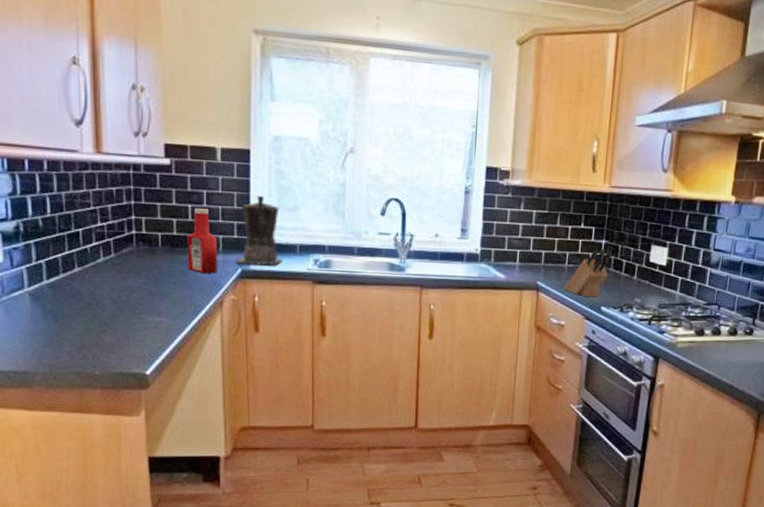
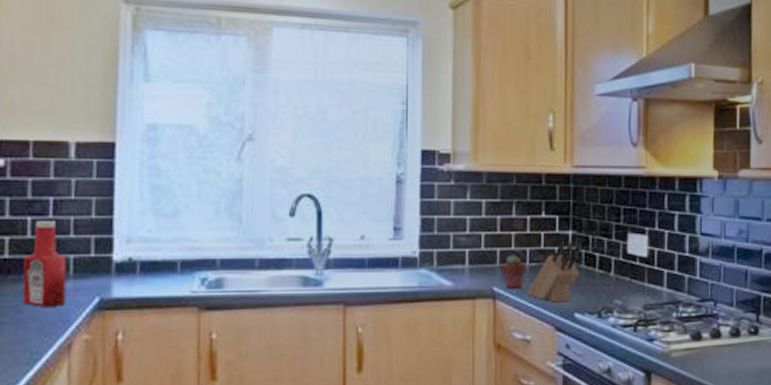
coffee maker: present [235,195,283,266] -> none [91,199,157,291]
potted succulent: none [544,257,565,284] -> present [500,255,526,288]

